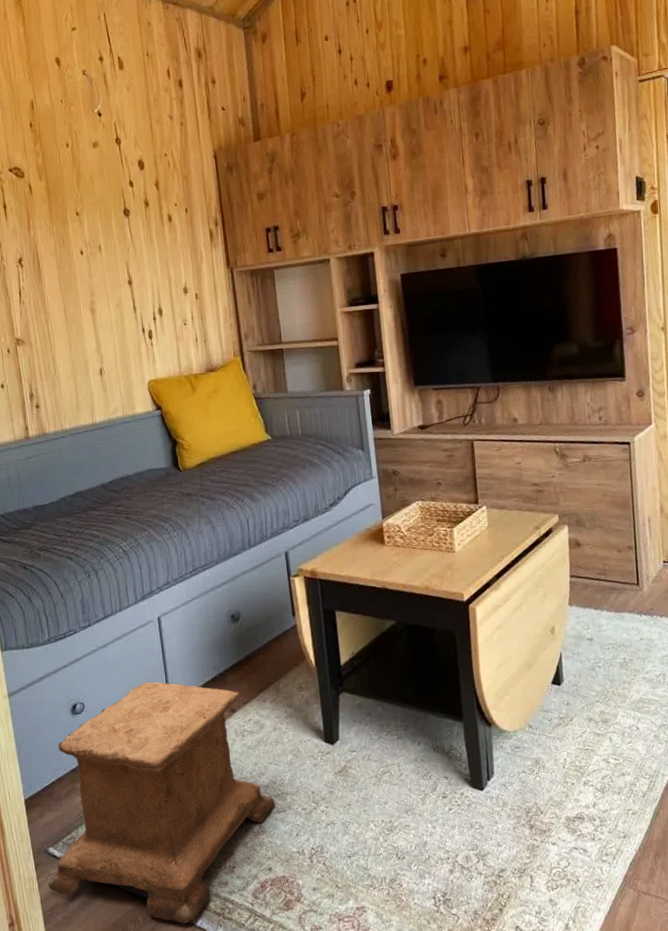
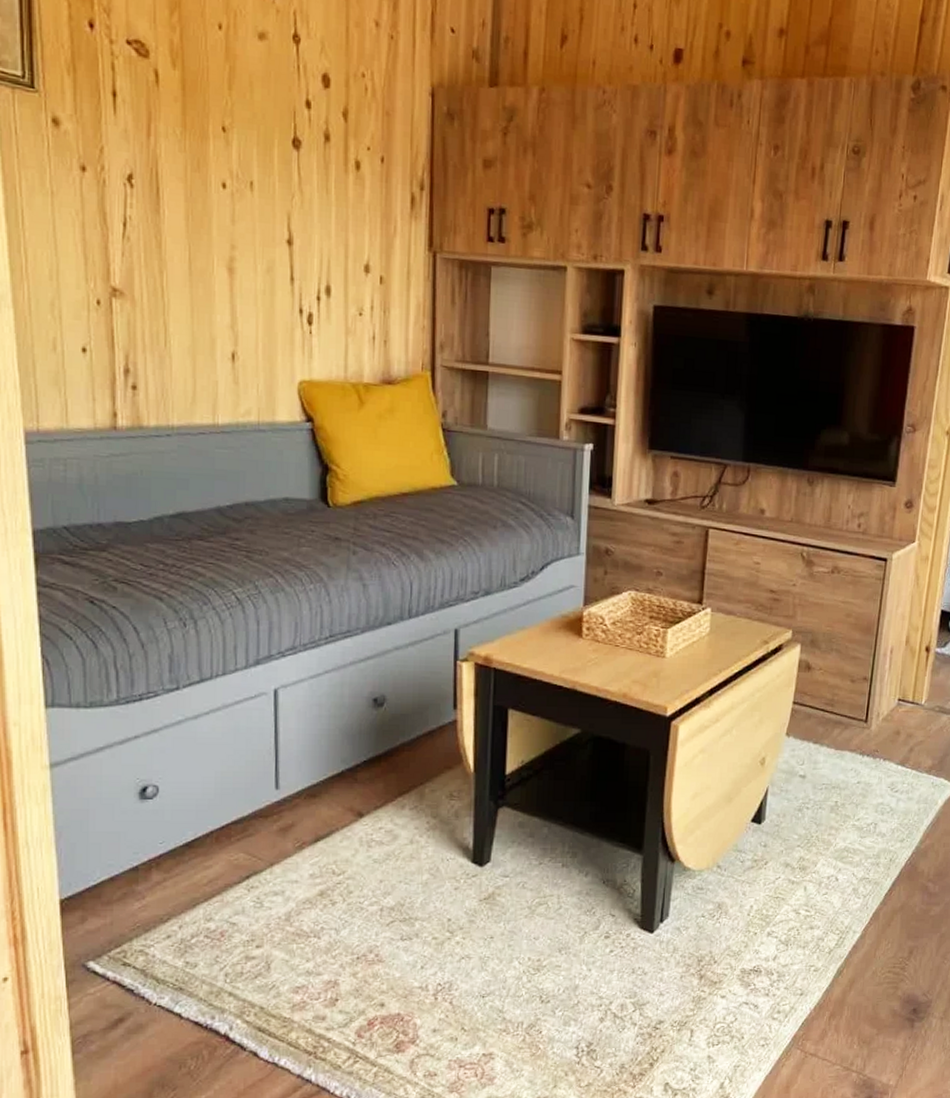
stool: present [48,681,275,924] -> none [82,768,400,1062]

